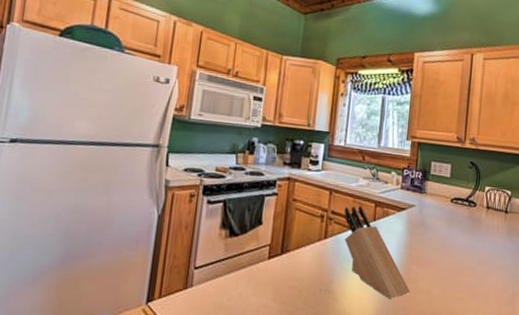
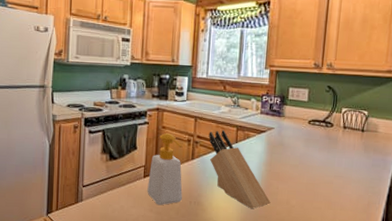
soap bottle: none [271,207,314,293] -> present [147,133,183,205]

